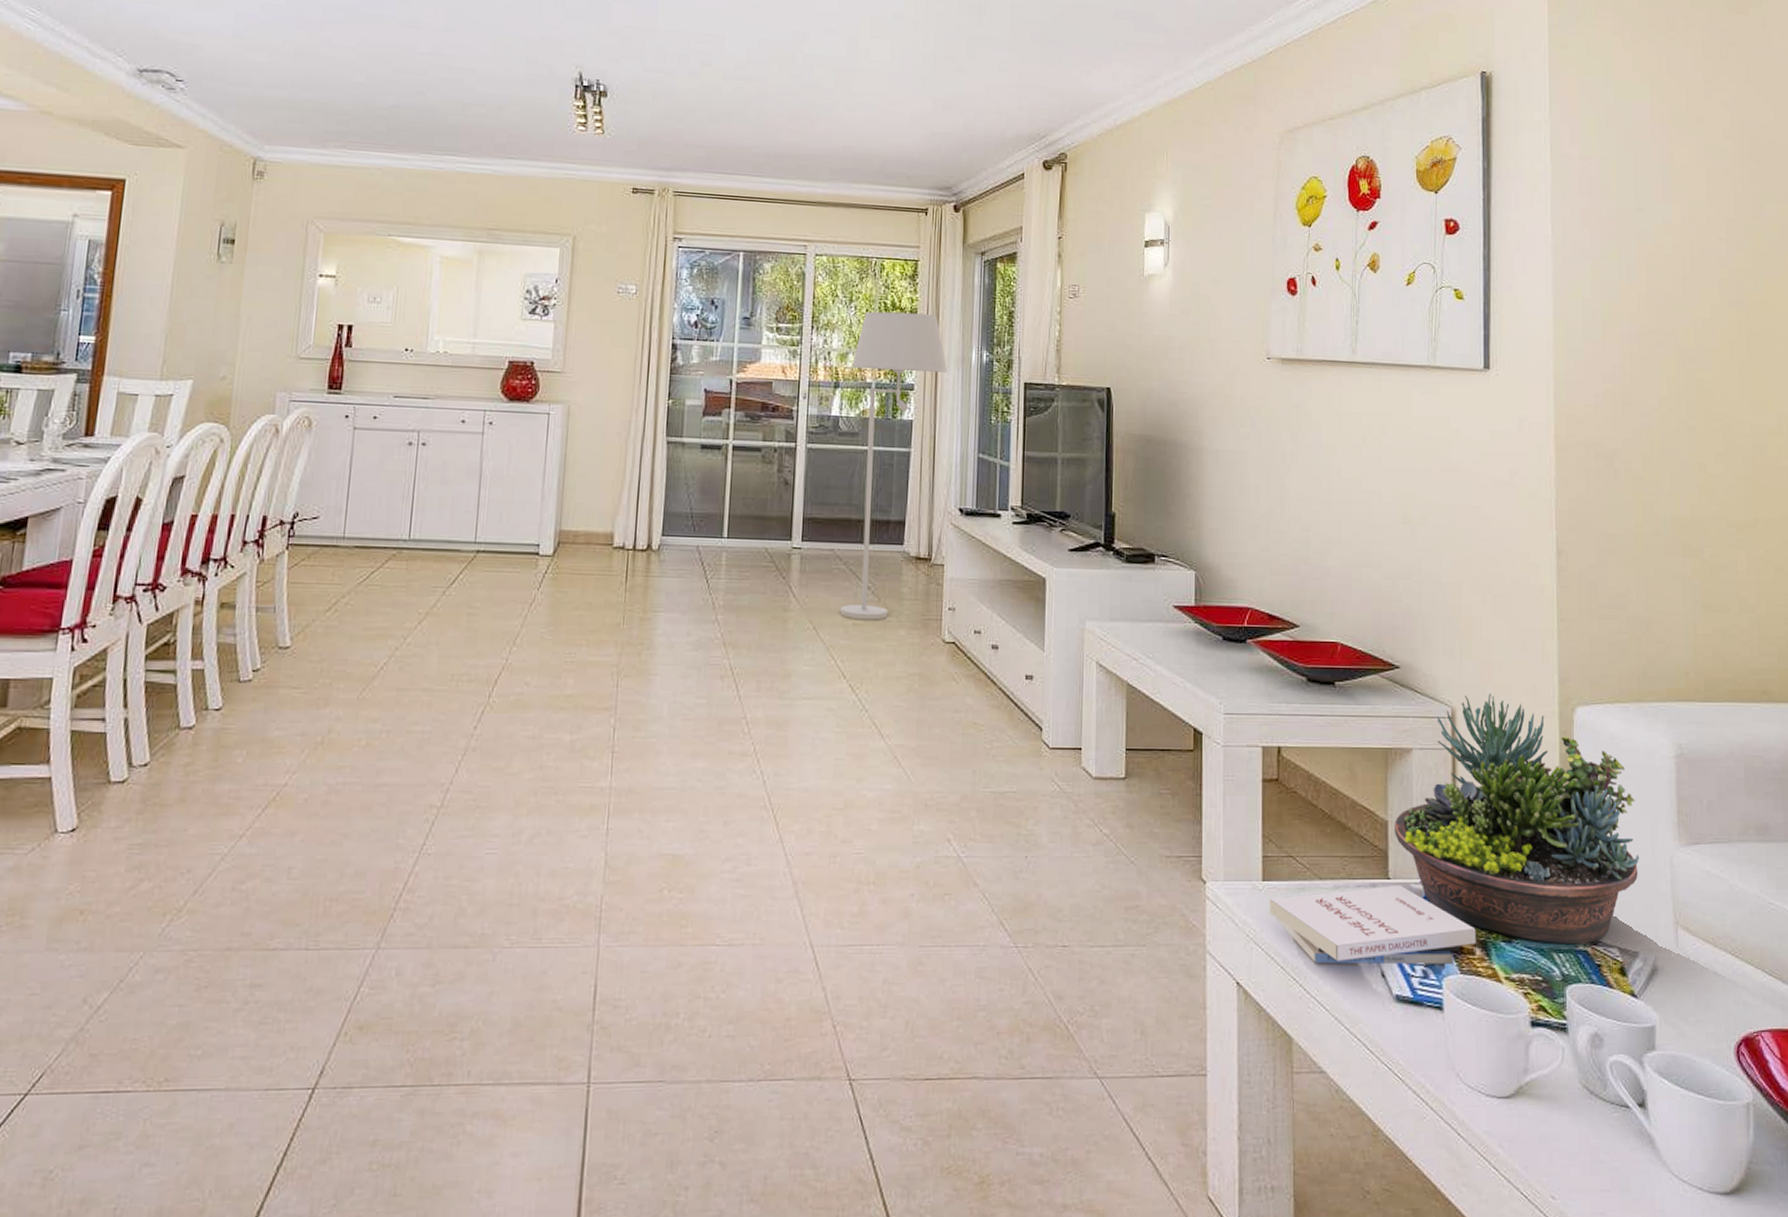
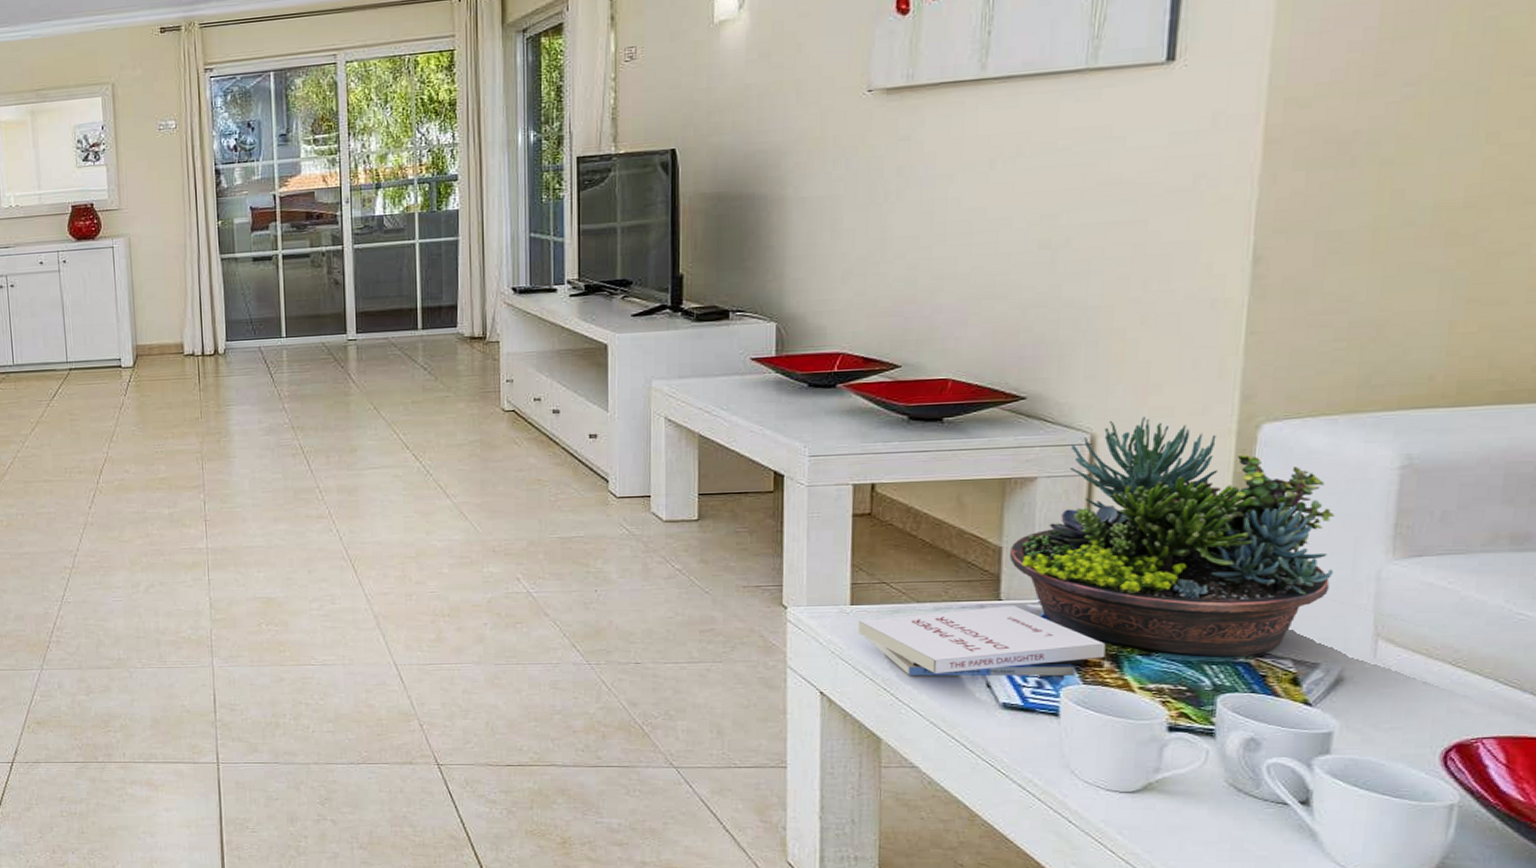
floor lamp: present [840,311,947,622] -> none [392,102,491,399]

